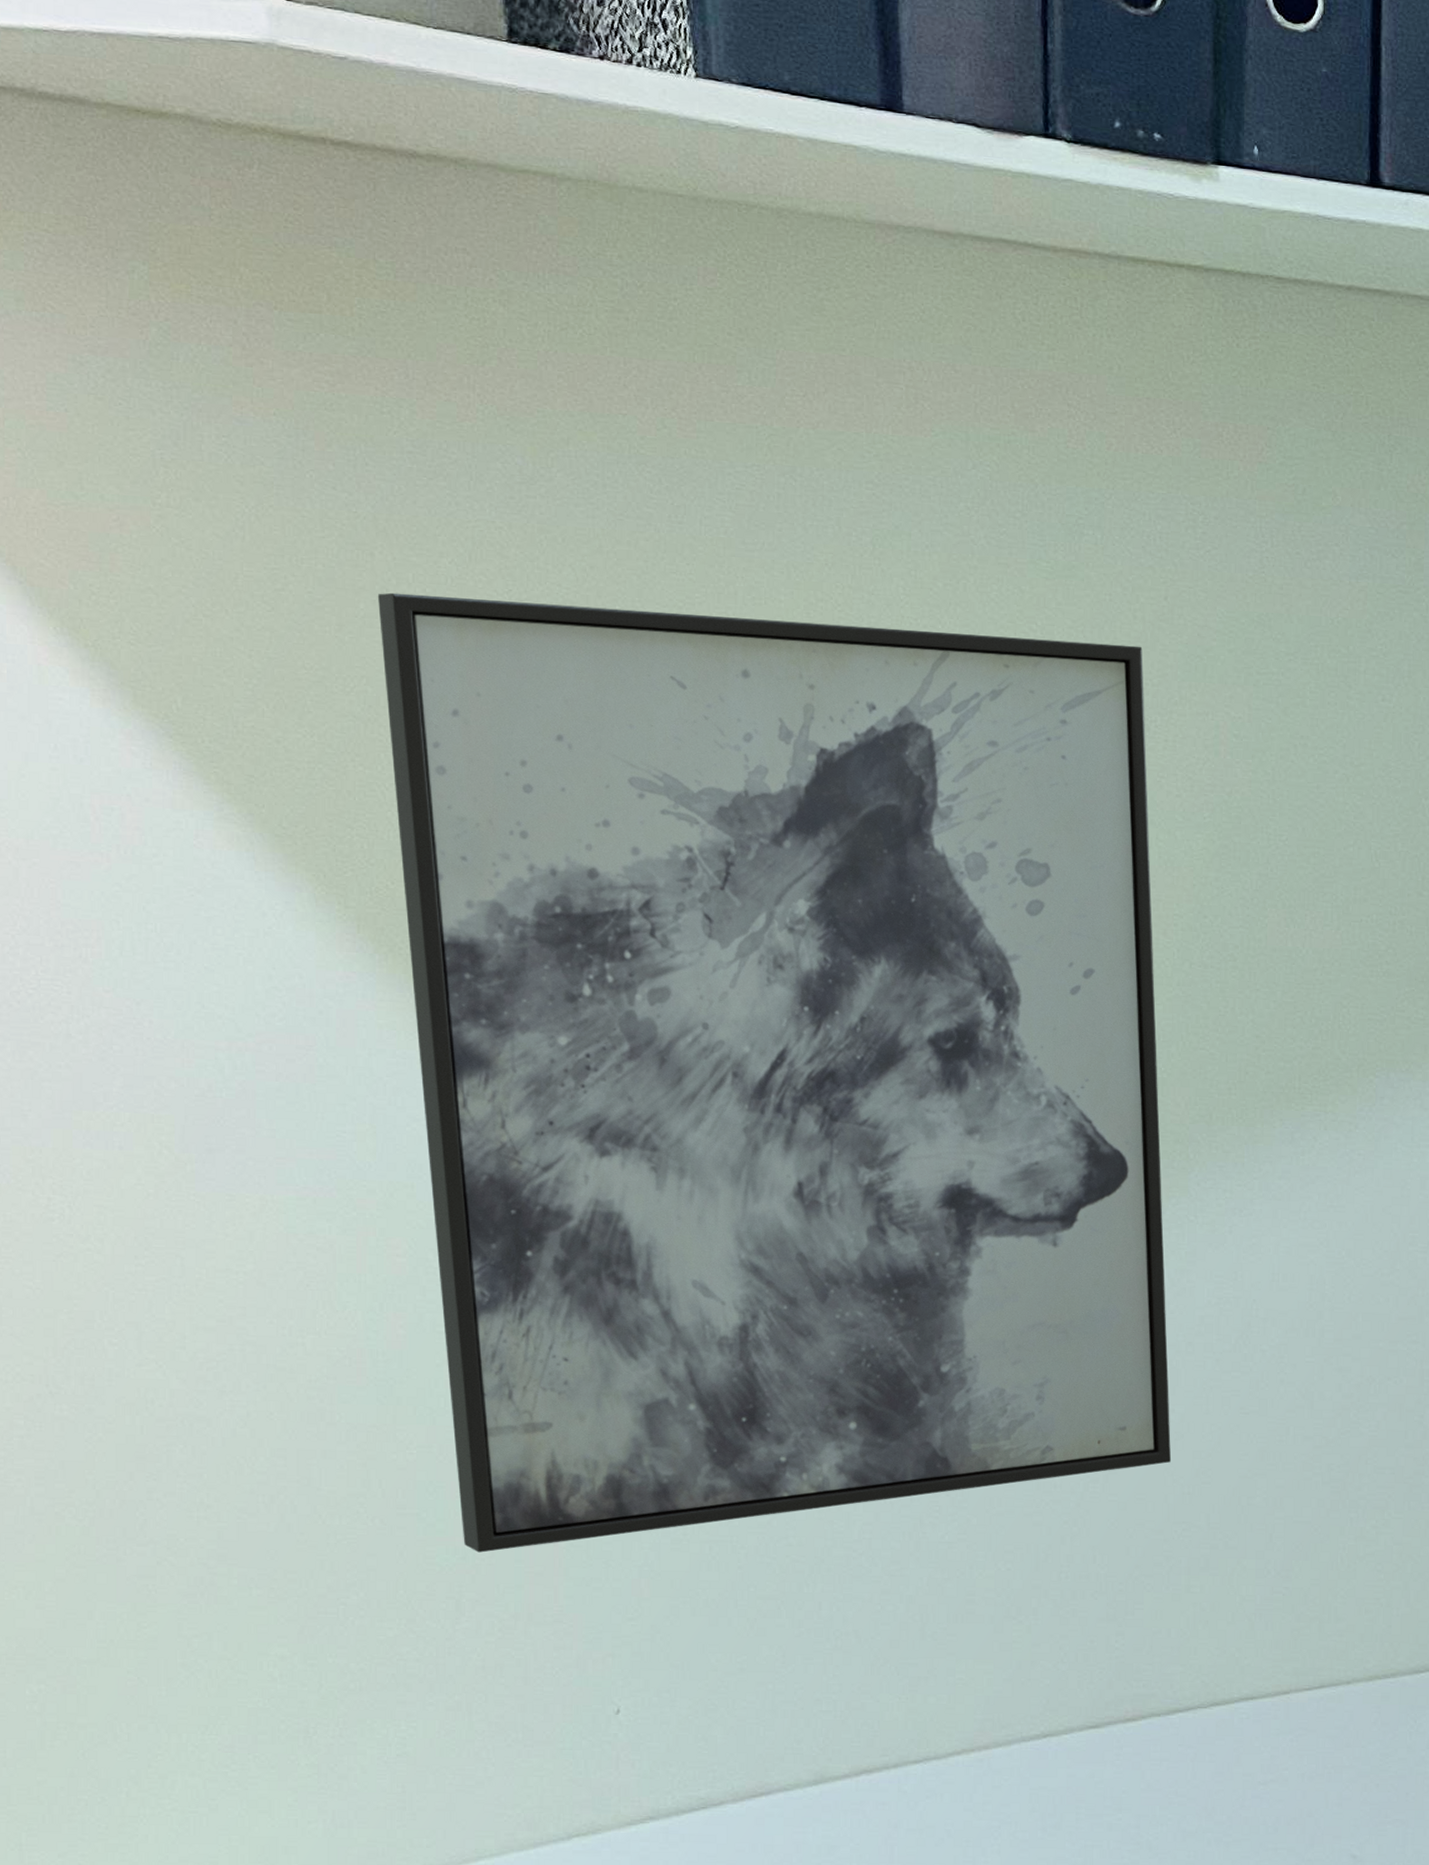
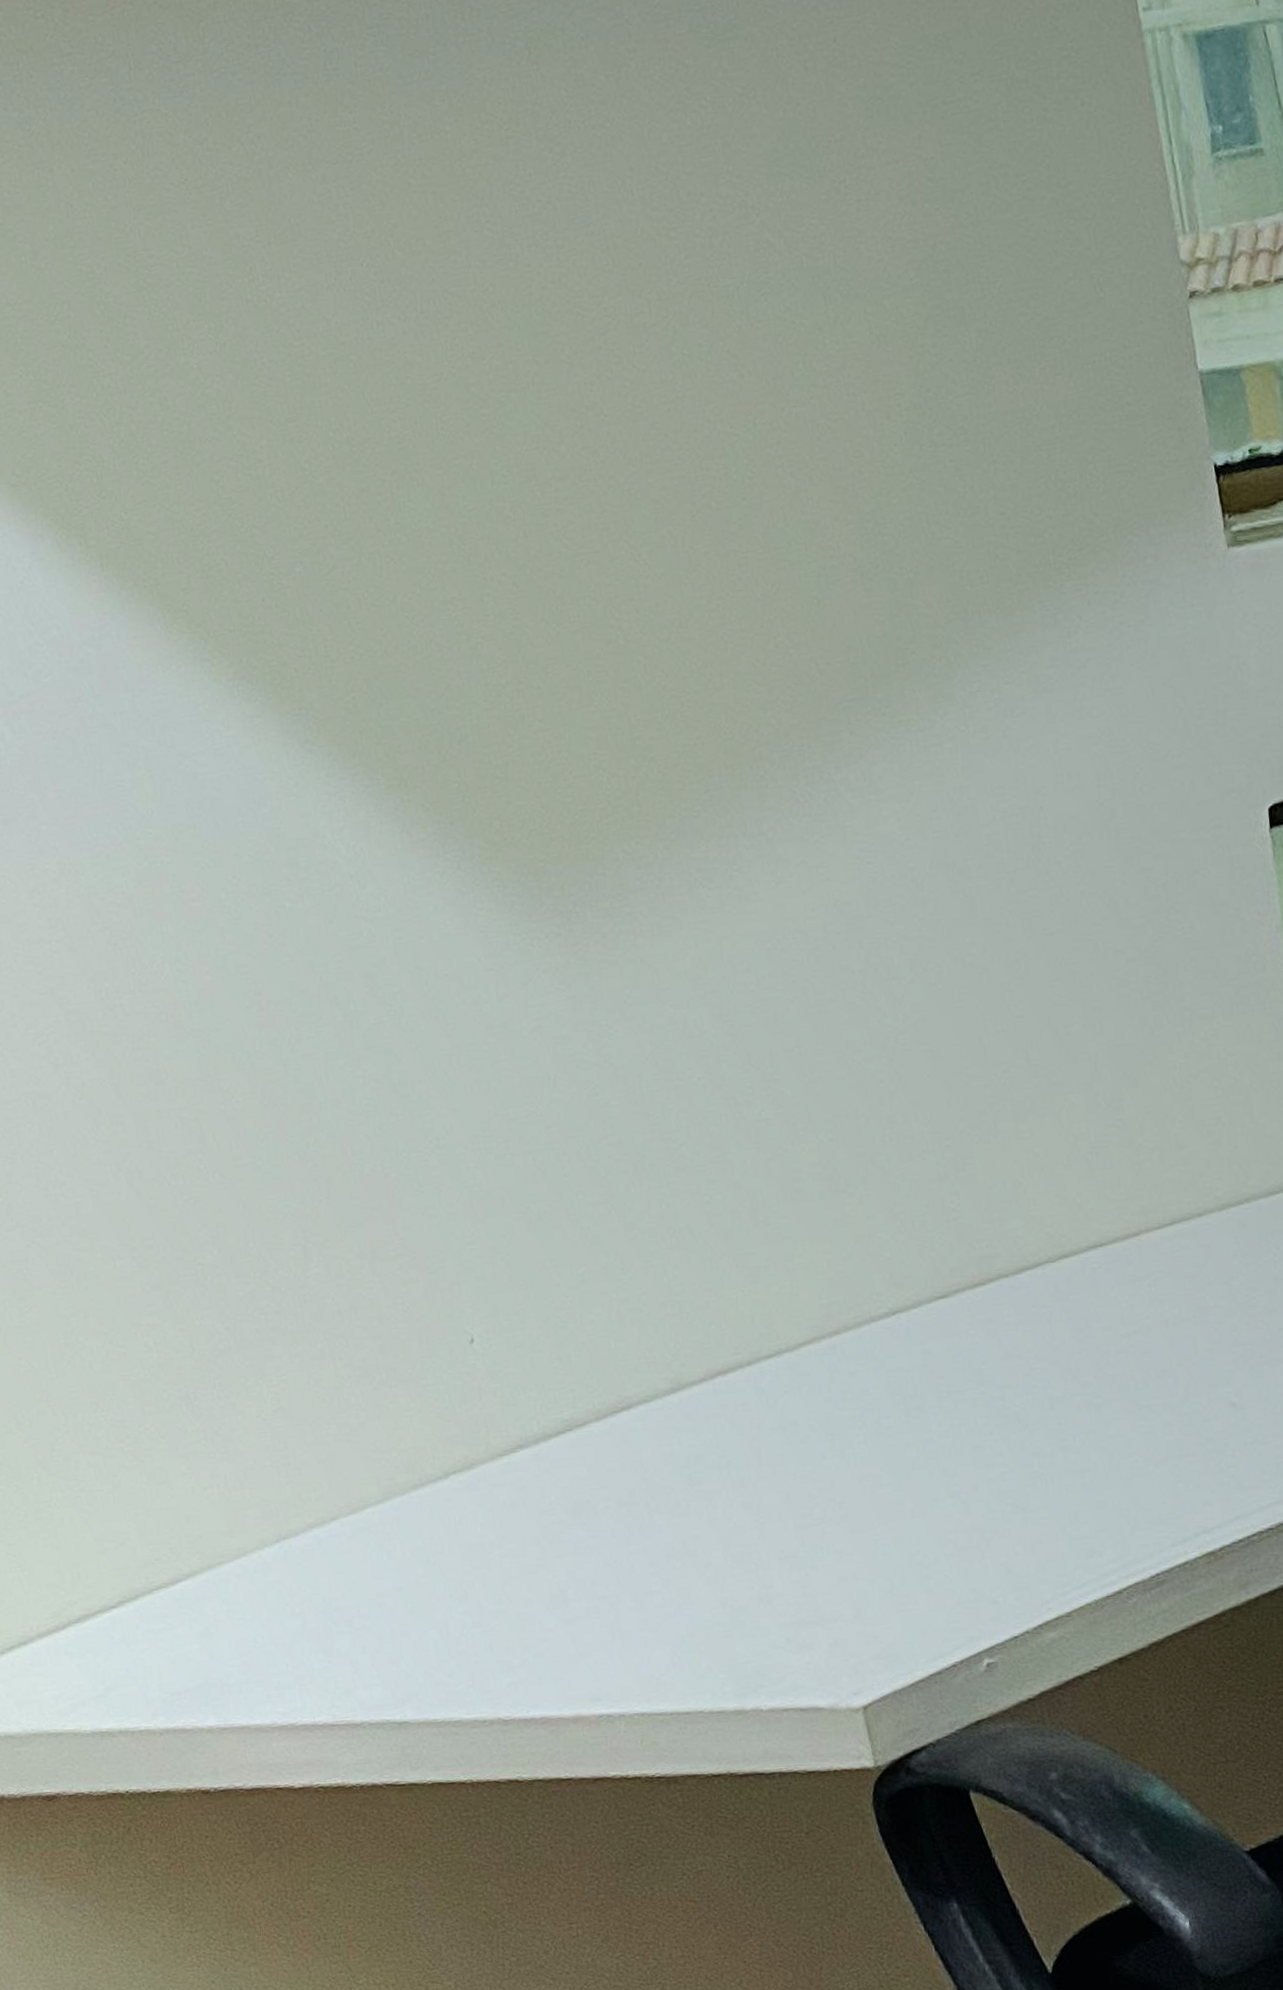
wall art: present [377,592,1172,1553] -> none [63,100,980,1195]

